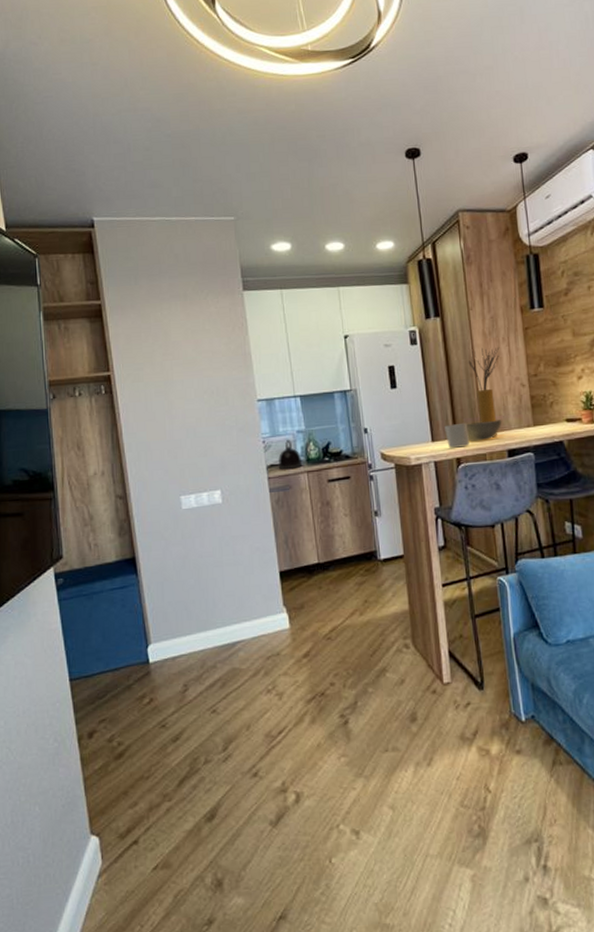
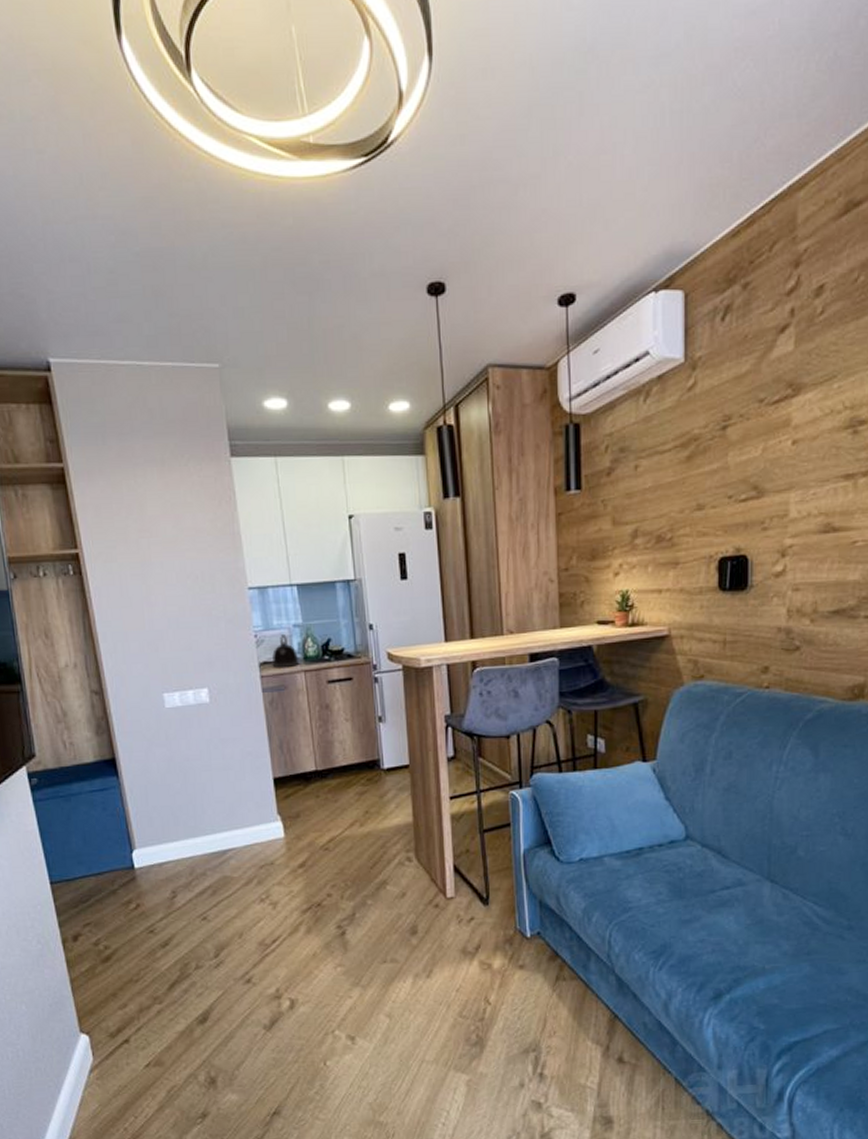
mug: present [444,422,469,448] -> none [460,621,487,650]
bowl: present [467,420,502,442] -> none [485,619,525,643]
vase: present [469,347,500,439] -> none [491,535,528,641]

